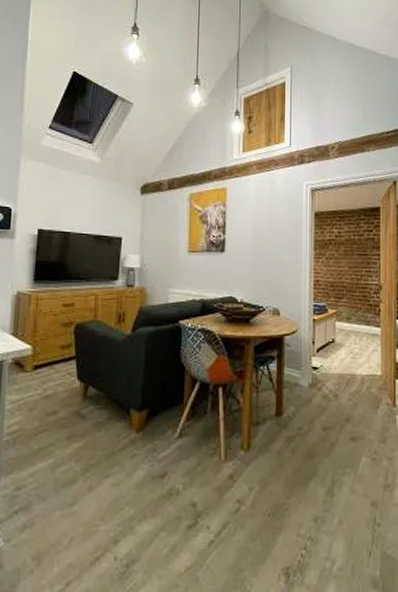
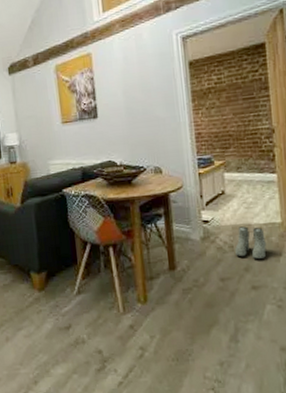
boots: none [339,376,366,411] -> present [235,226,267,260]

